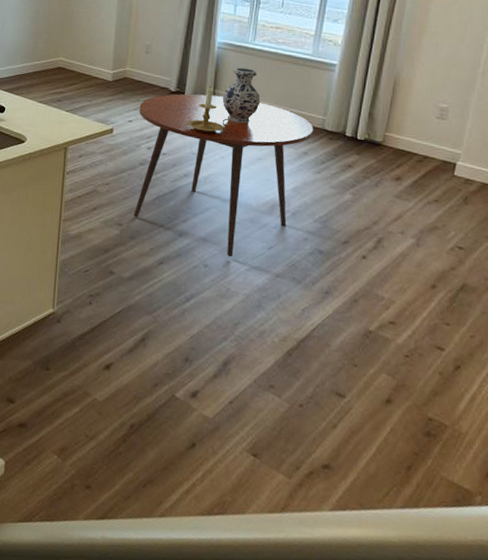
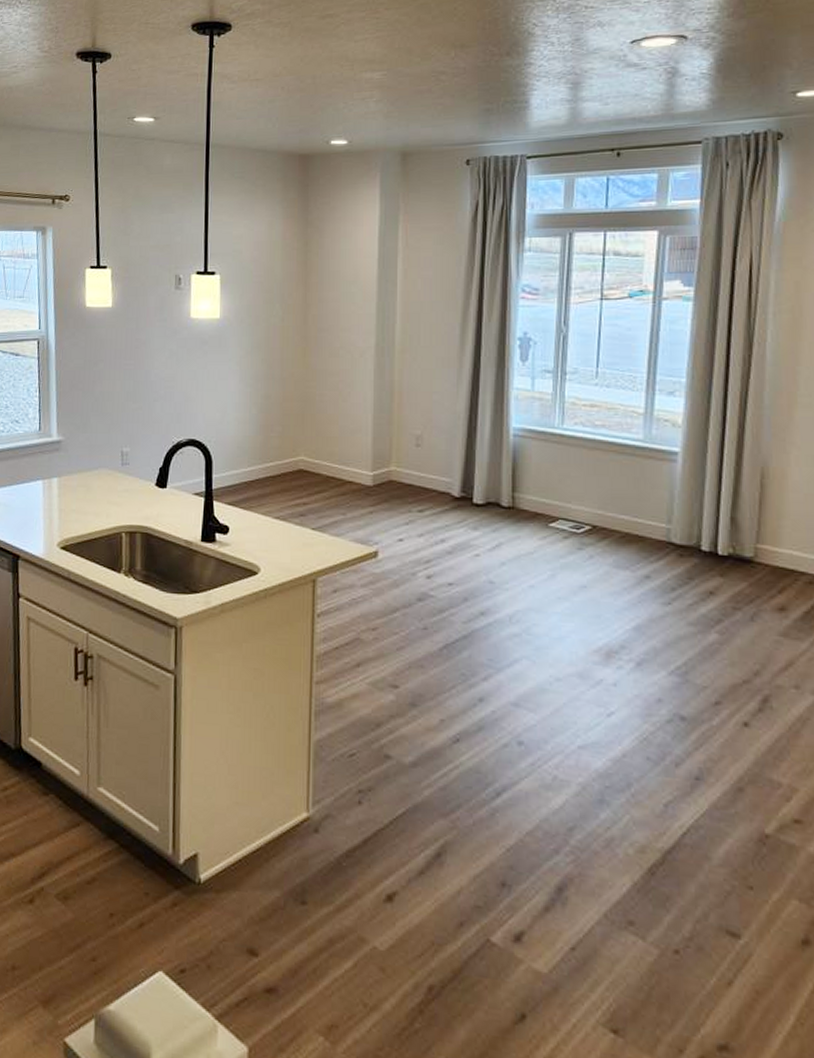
dining table: present [133,94,314,257] -> none [412,499,656,730]
candle holder: present [186,86,233,133] -> none [478,488,541,552]
vase: present [222,68,261,123] -> none [525,461,578,538]

